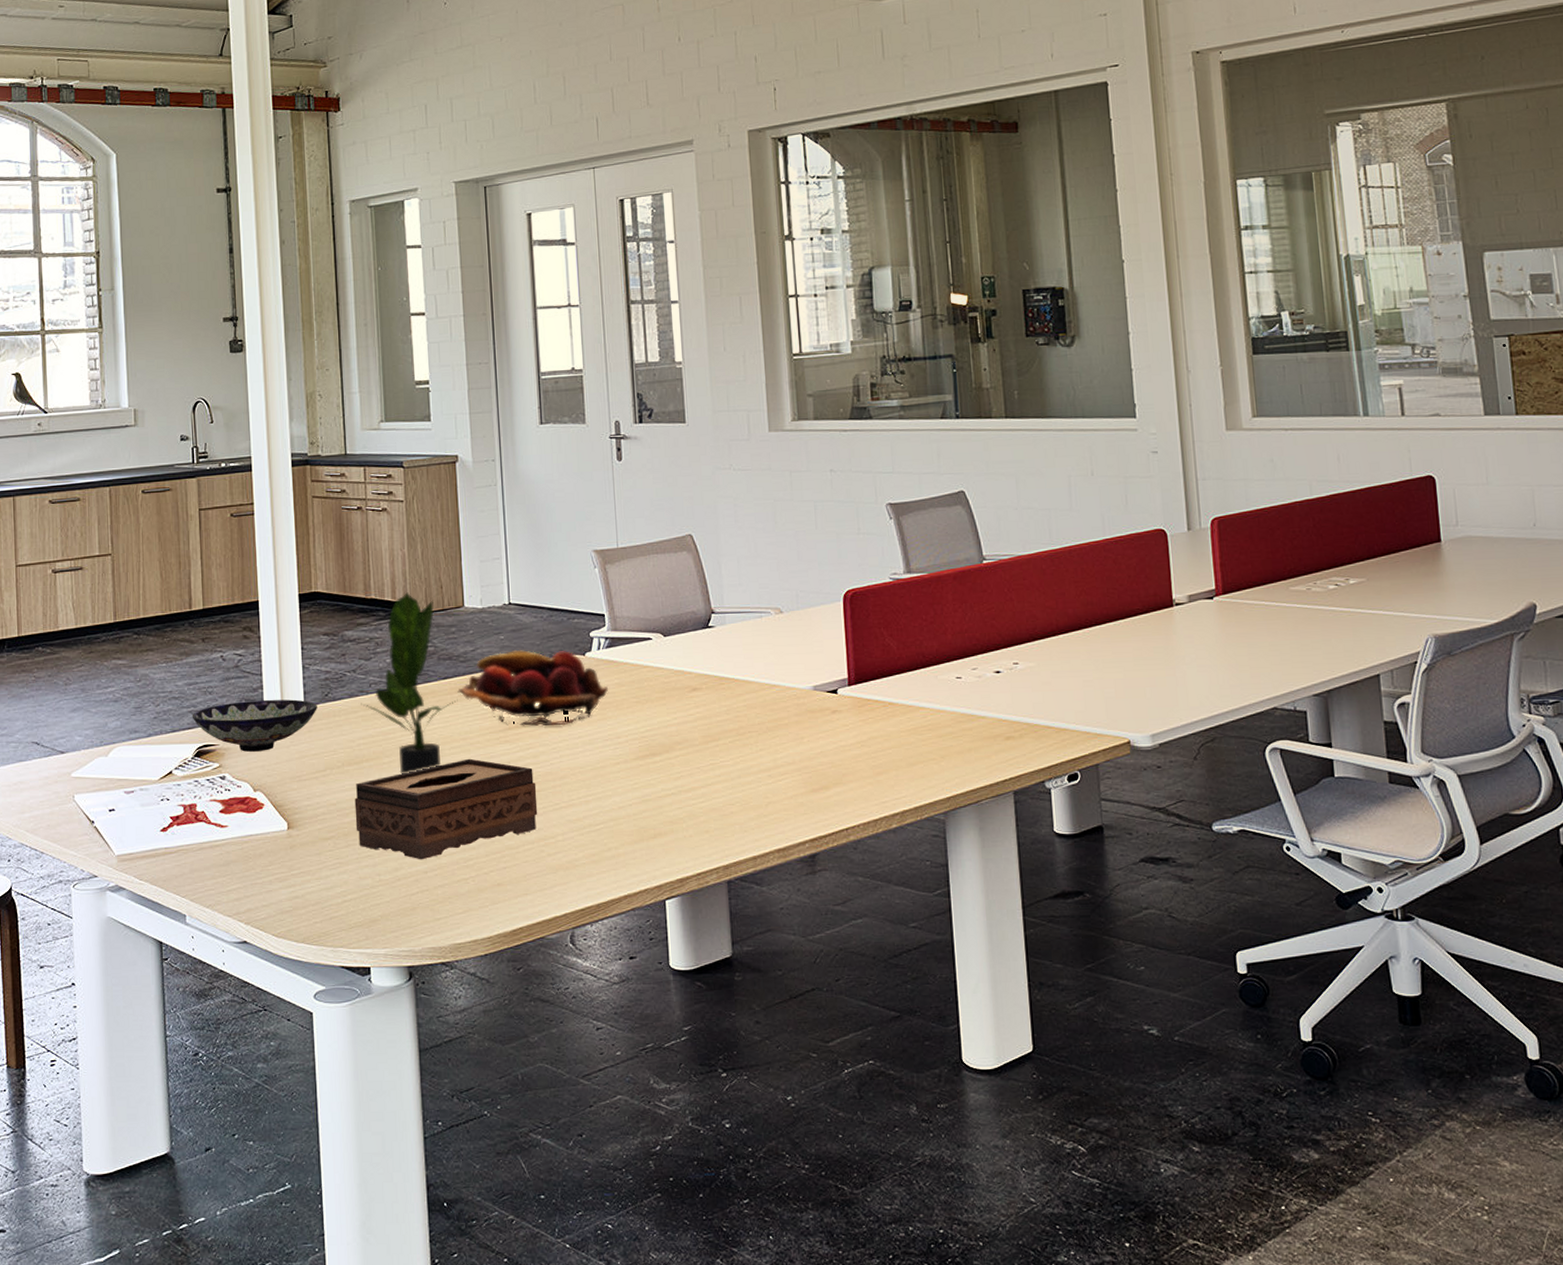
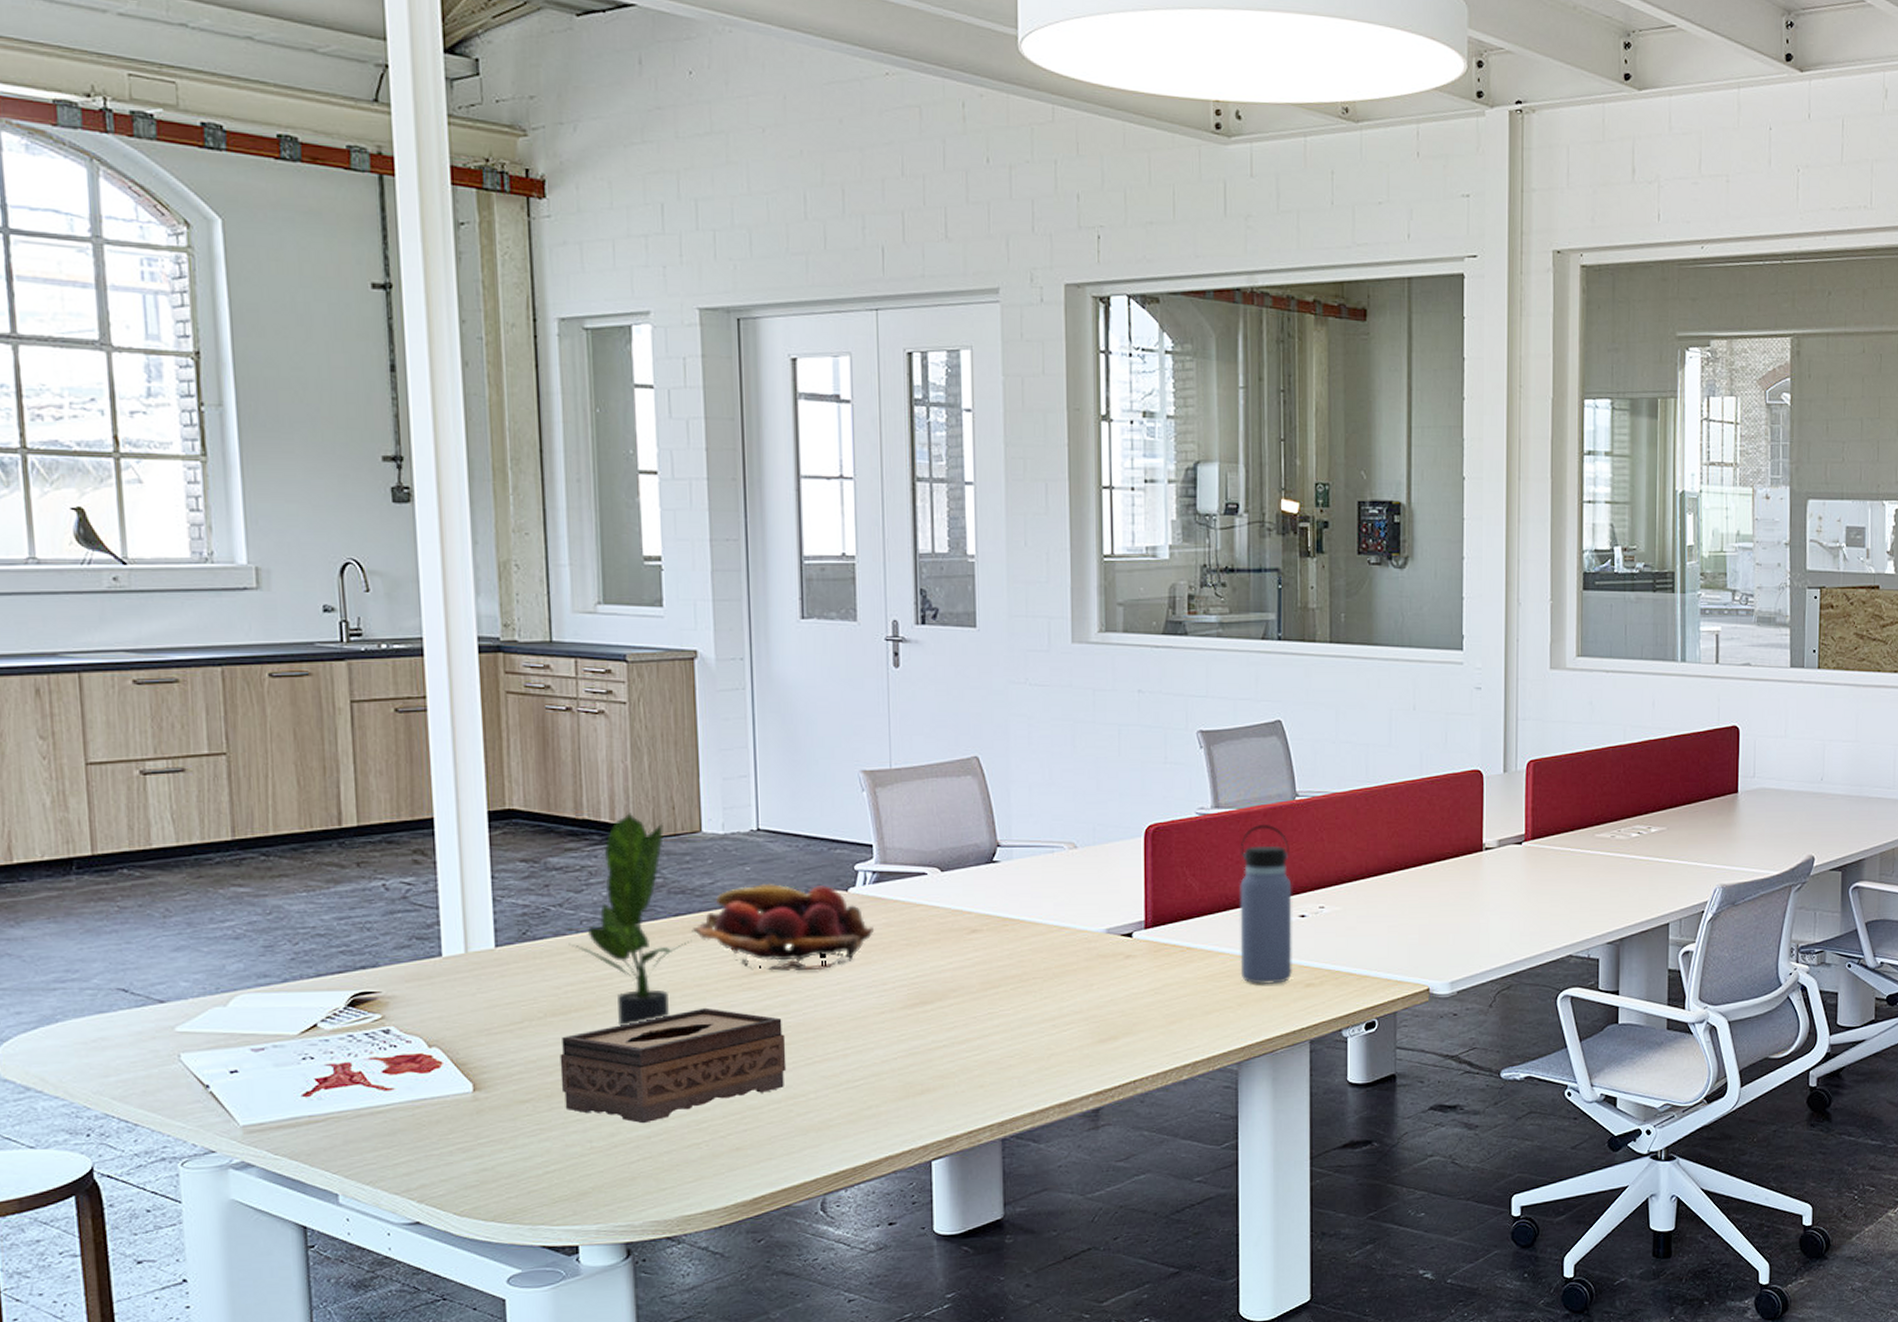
bowl: present [192,699,317,752] -> none [343,937,512,1001]
water bottle: none [934,586,992,737] -> present [1240,823,1292,984]

